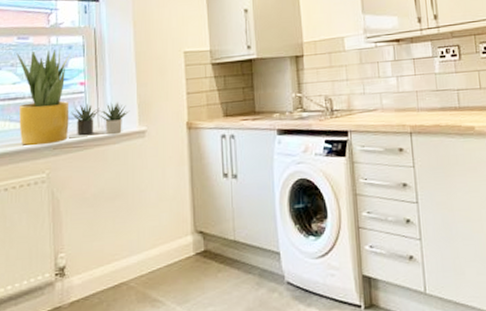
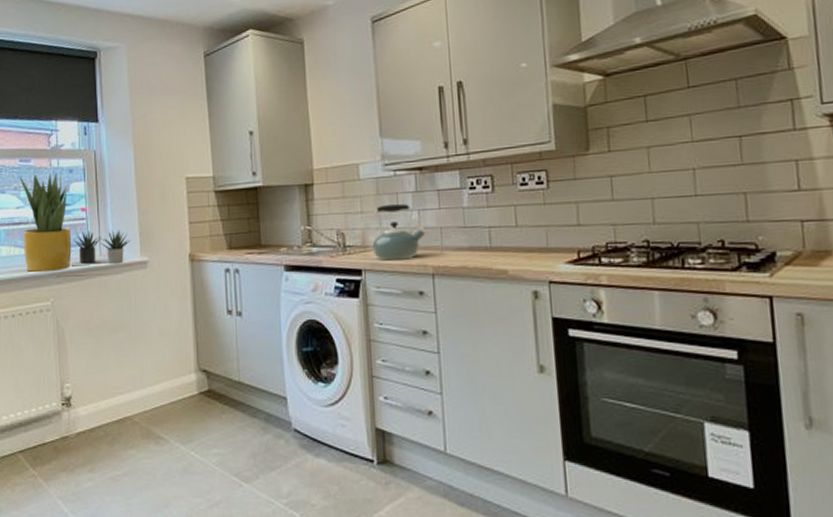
kettle: none [356,71,406,122] -> present [372,204,428,261]

